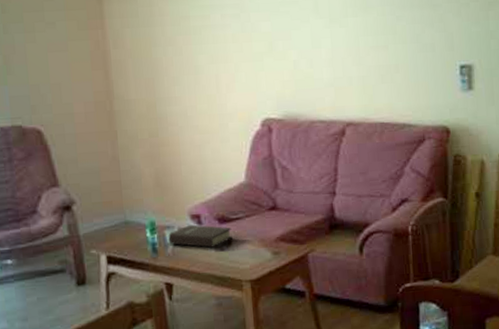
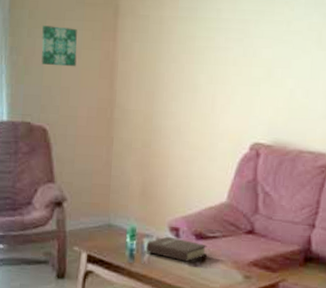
wall art: none [19,19,64,62] -> present [41,25,77,67]

